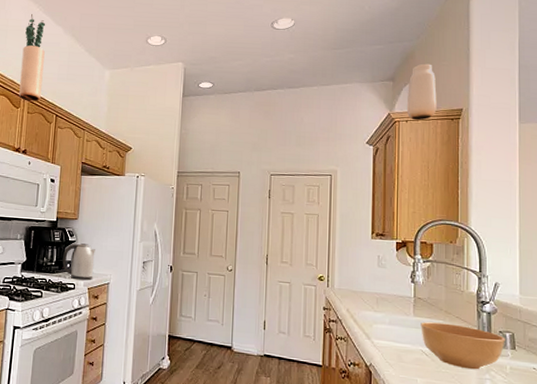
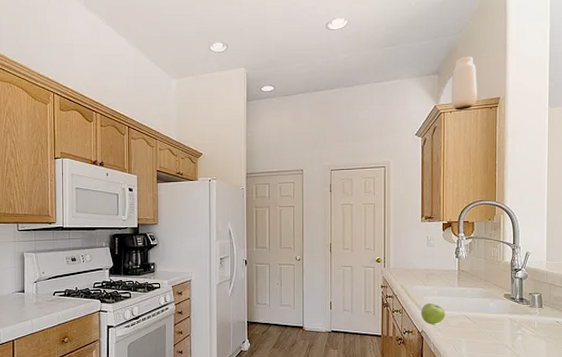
vase: present [19,14,46,102] -> none [90,27,112,115]
kettle: present [62,243,95,281] -> none [147,246,176,280]
fruit: none [370,332,399,358] -> present [421,303,446,324]
bowl: present [421,322,505,370] -> none [464,290,534,328]

